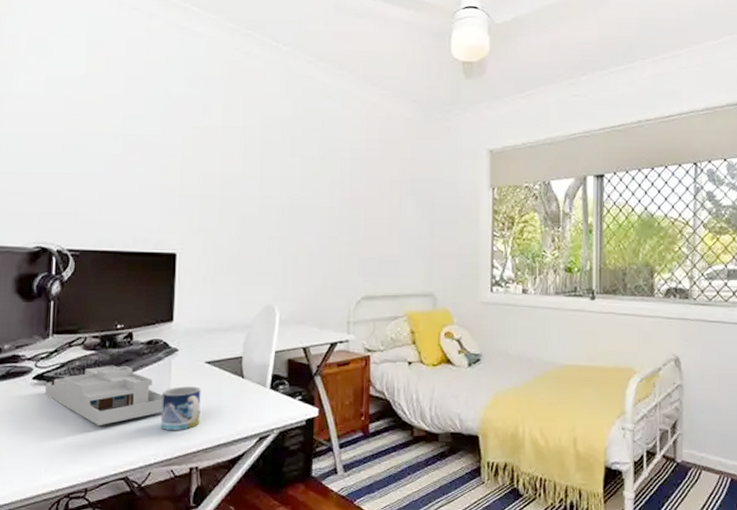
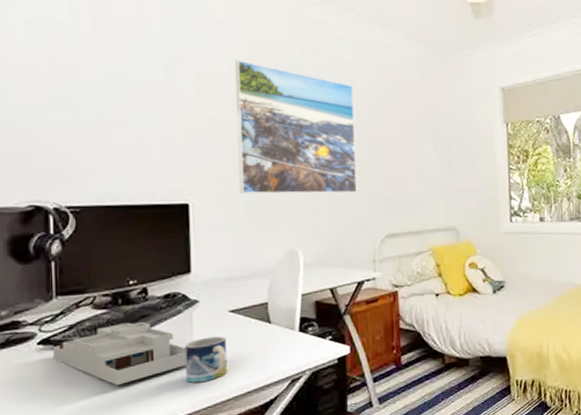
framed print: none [224,115,340,252] -> present [235,60,357,194]

